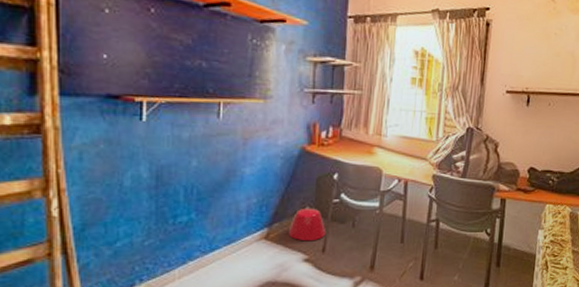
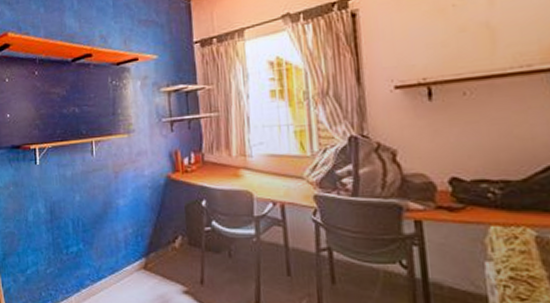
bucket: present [288,208,327,242] -> none [164,237,203,272]

